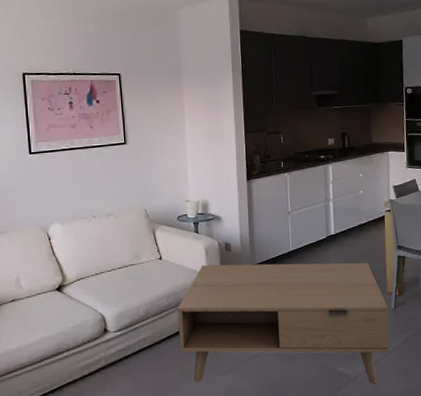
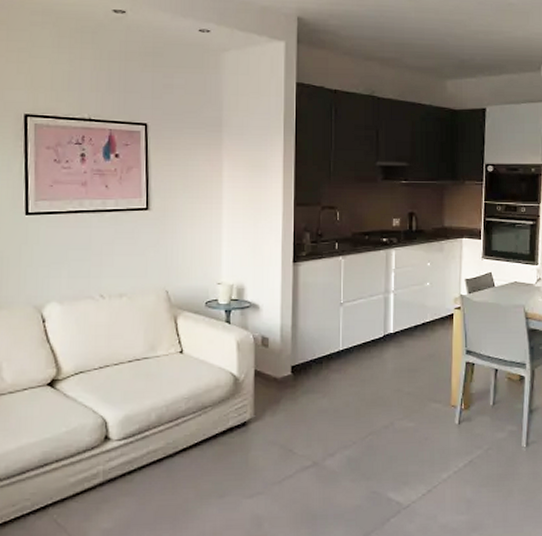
coffee table: present [178,262,390,385] -> none [198,362,451,515]

